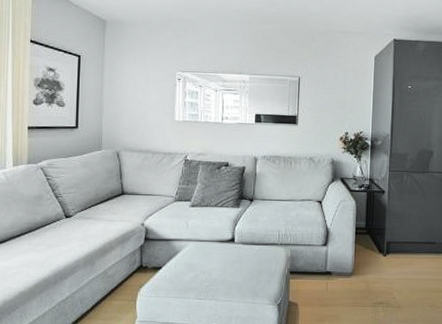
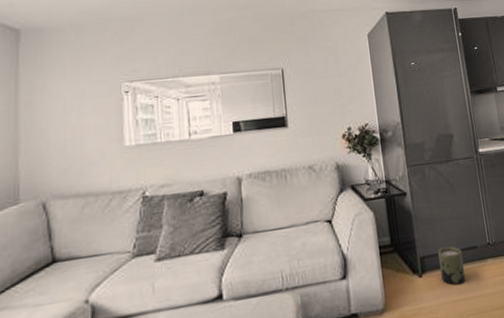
planter: none [401,238,423,268] -> present [438,246,466,286]

